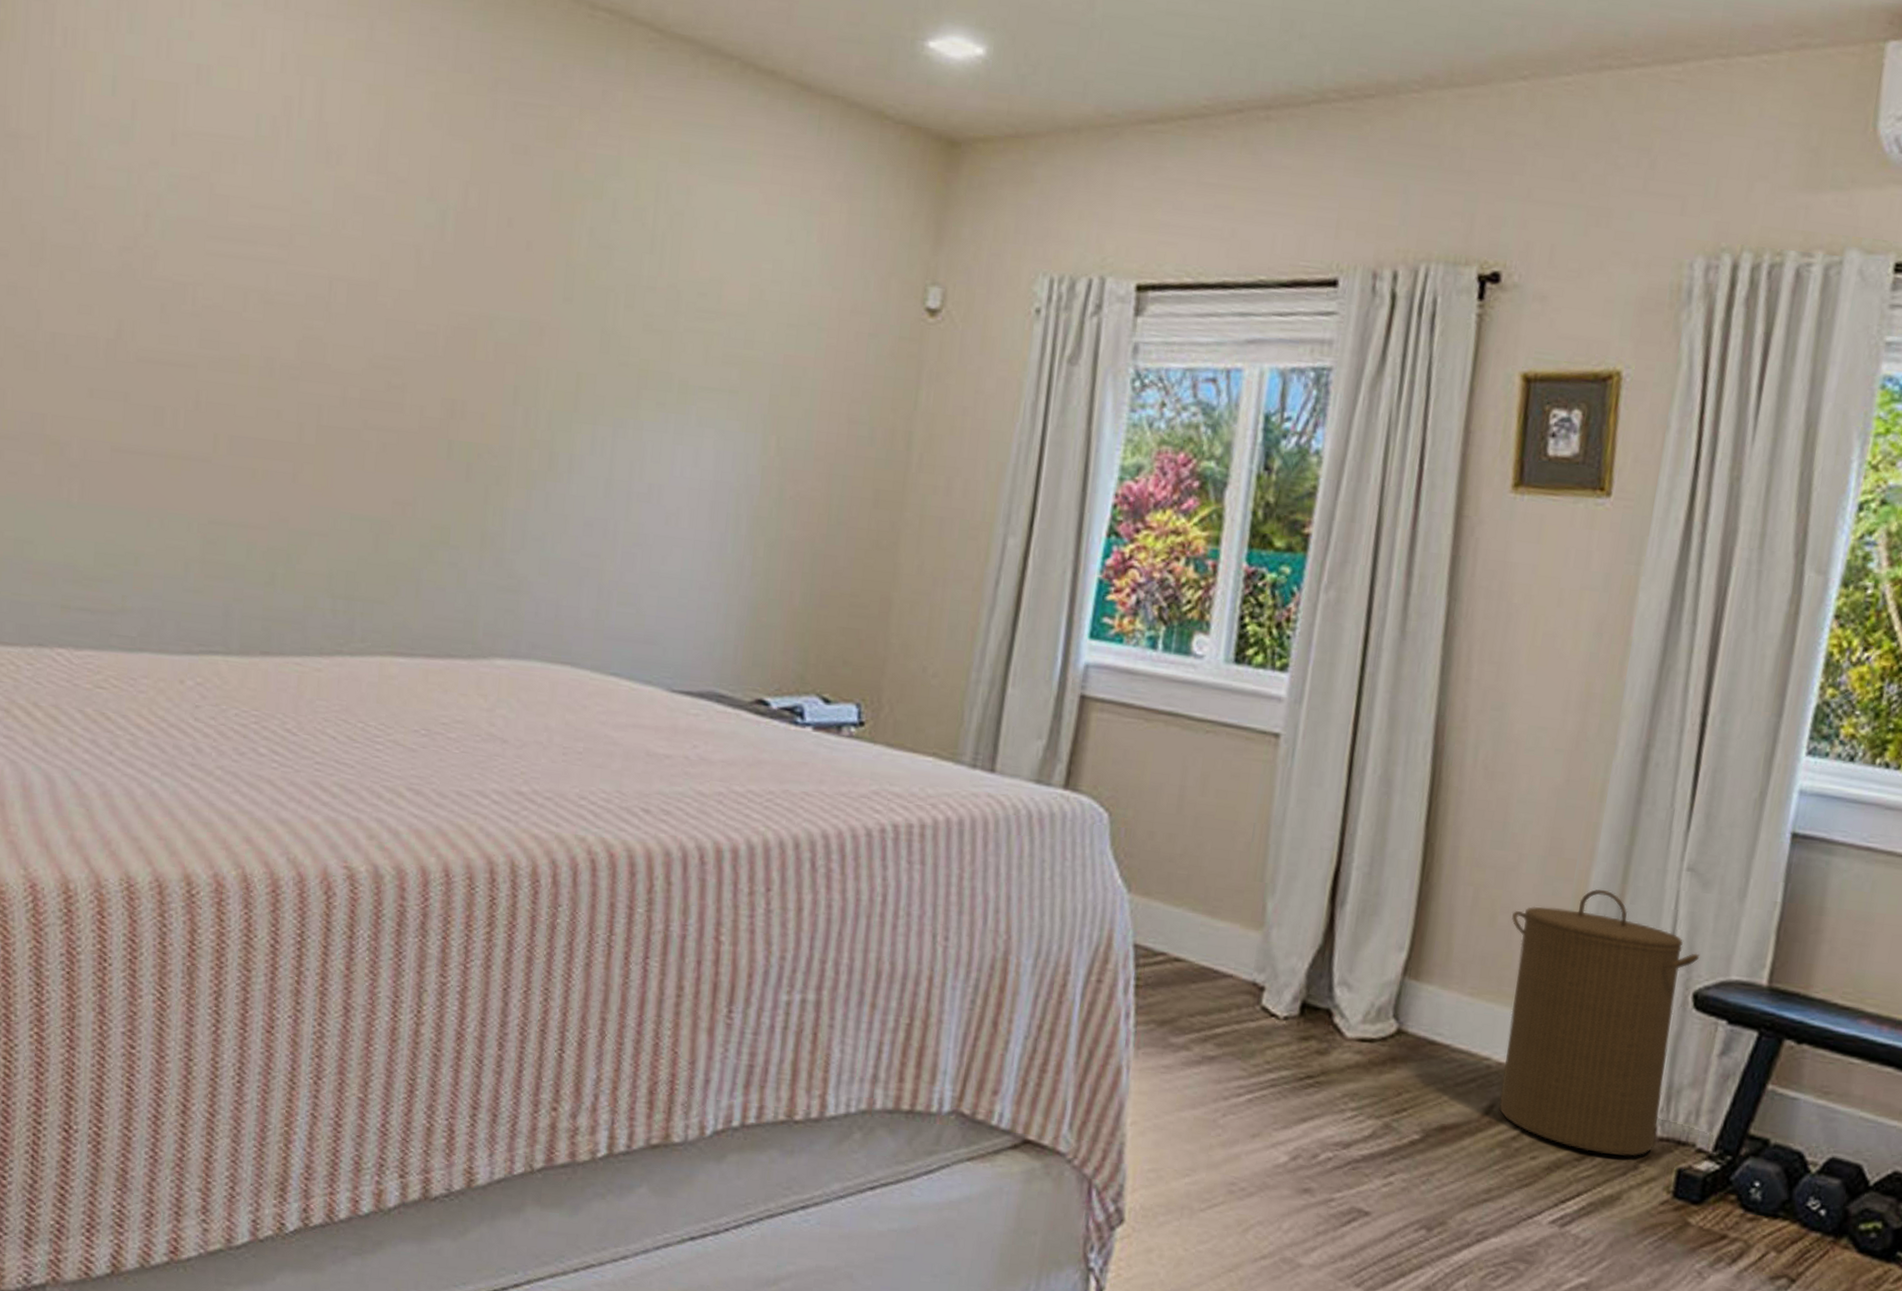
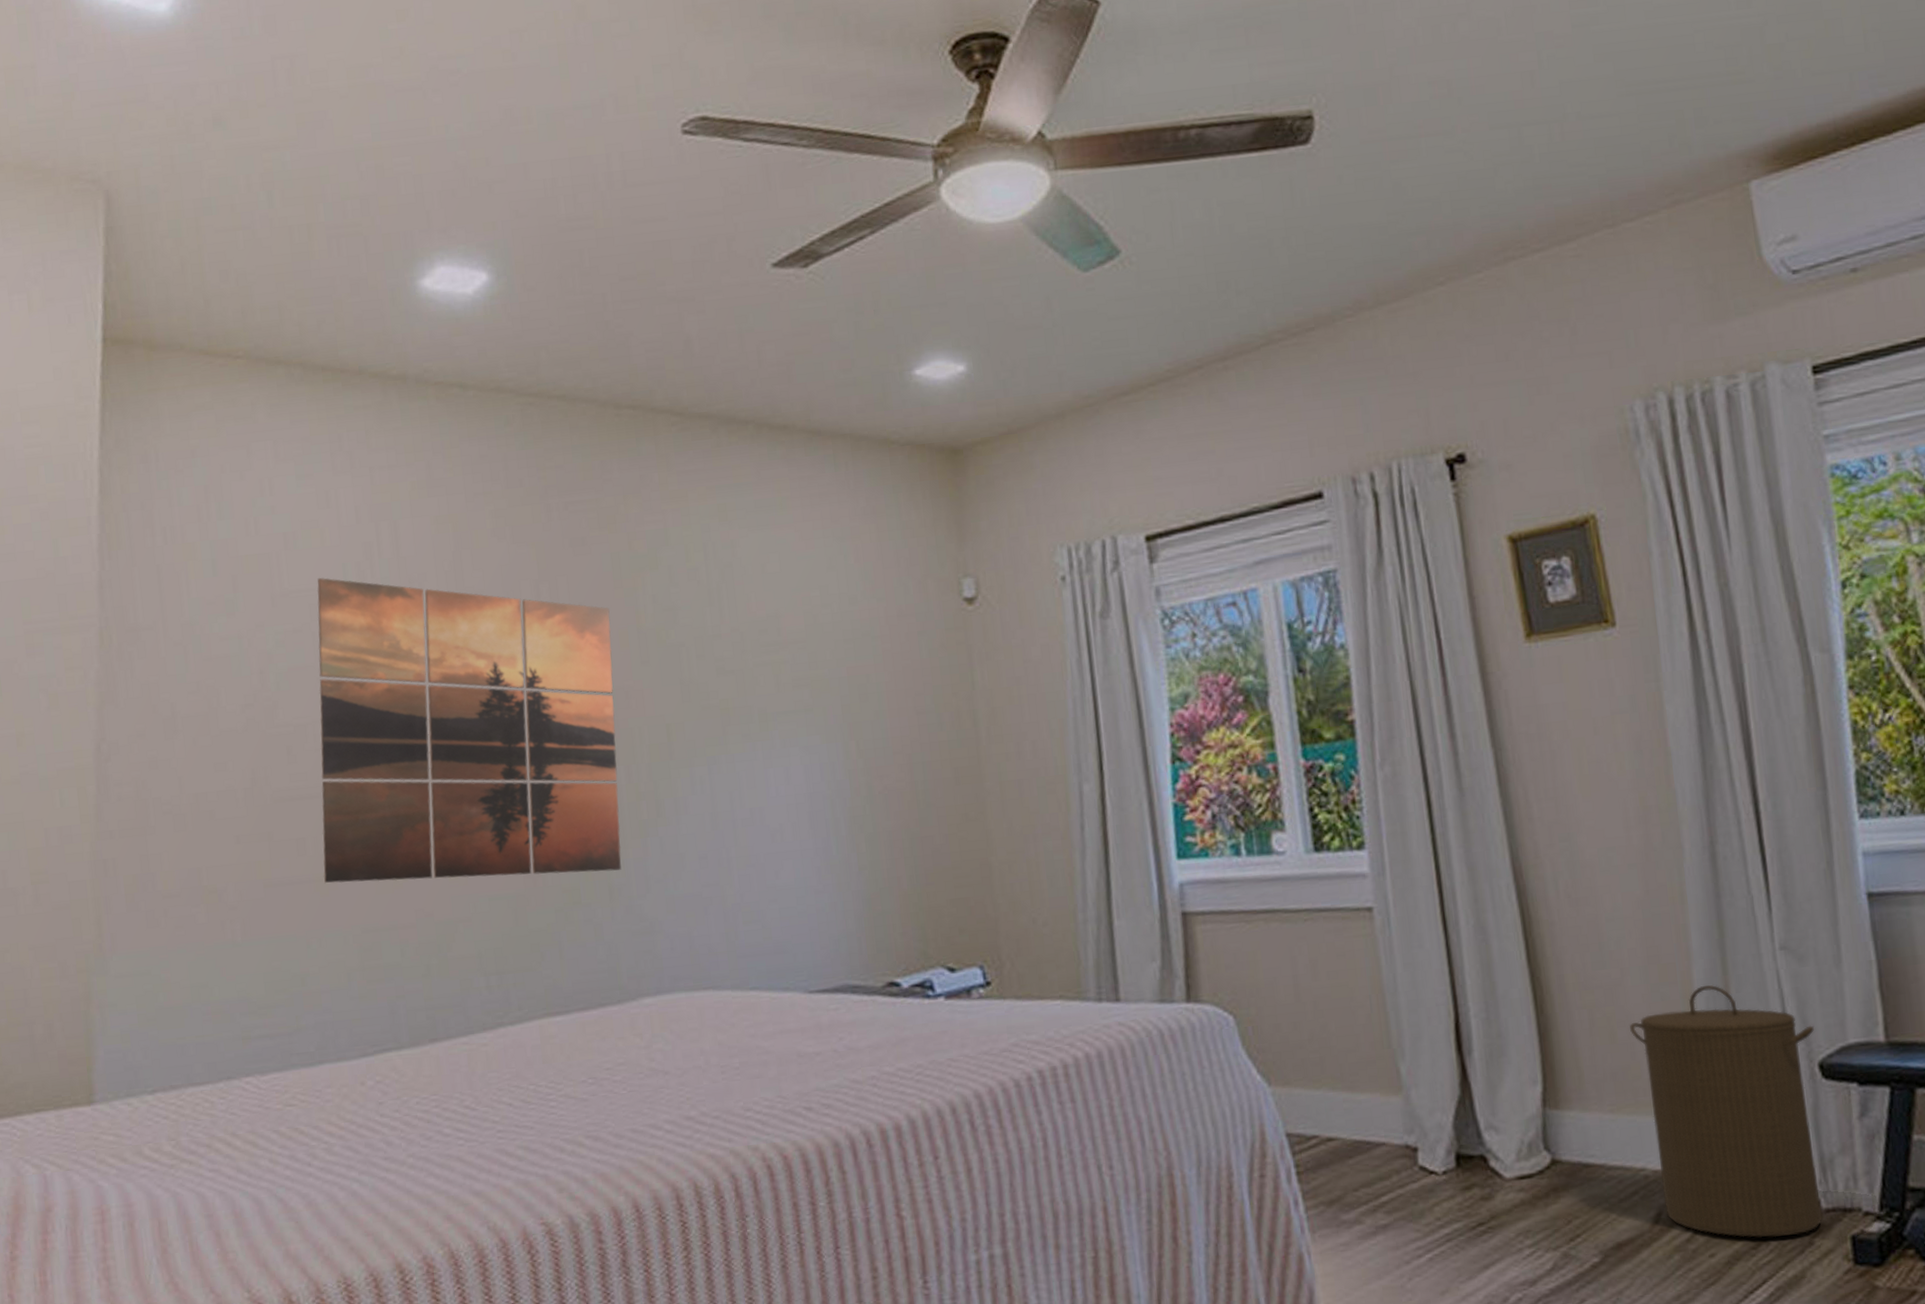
wall art: none [177,124,540,518] -> present [317,577,621,883]

